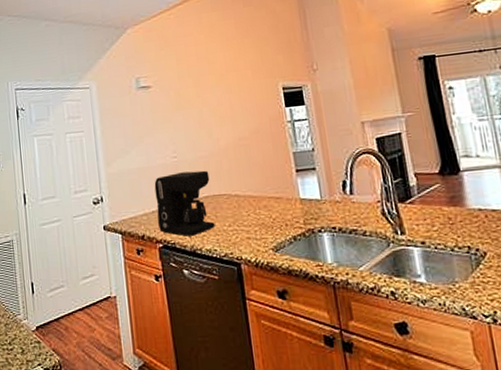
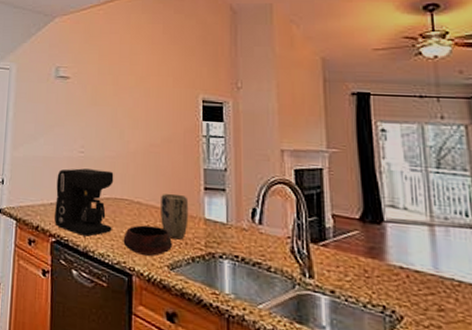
bowl: none [227,214,274,244] -> present [123,225,172,257]
plant pot: none [256,180,286,223] -> present [161,193,189,240]

